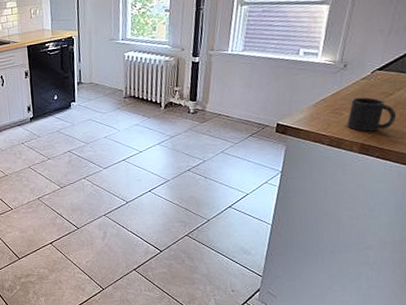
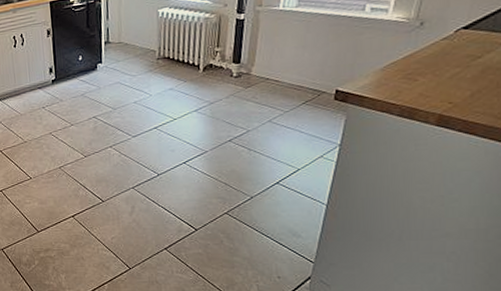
mug: present [347,97,397,132] -> none [422,60,486,101]

